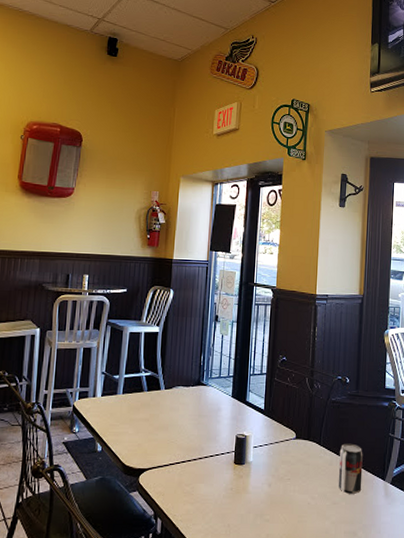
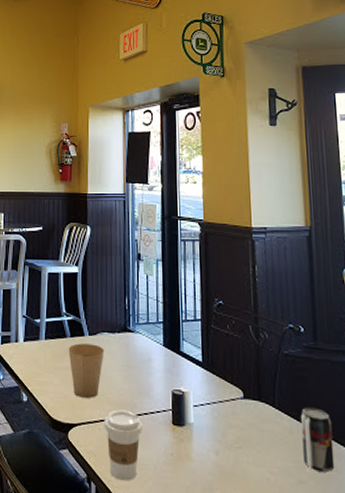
paper cup: none [144,397,178,445] -> present [68,343,104,398]
coffee cup: none [173,454,208,515] -> present [104,410,142,481]

